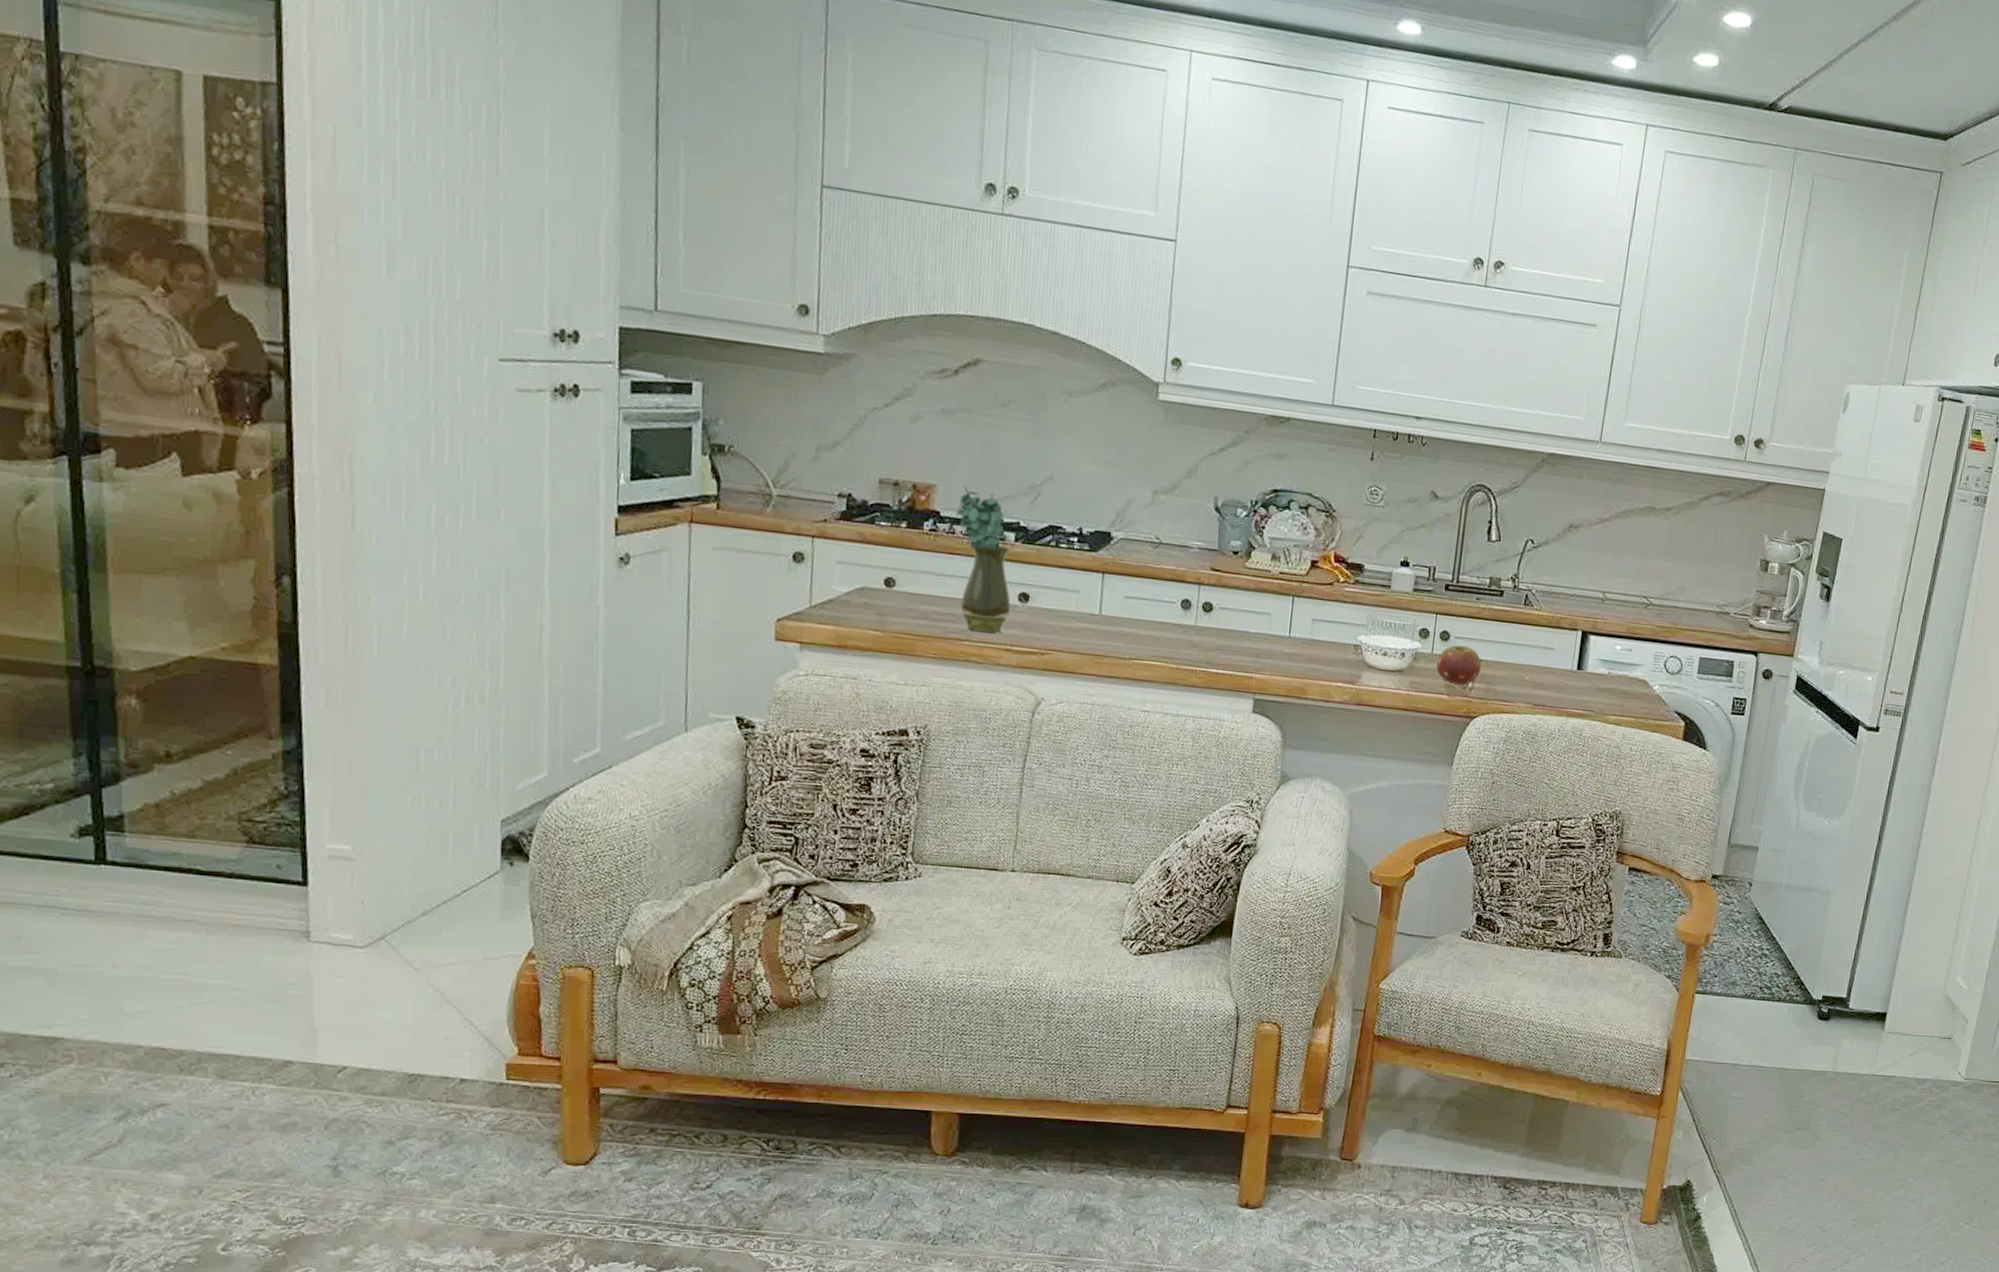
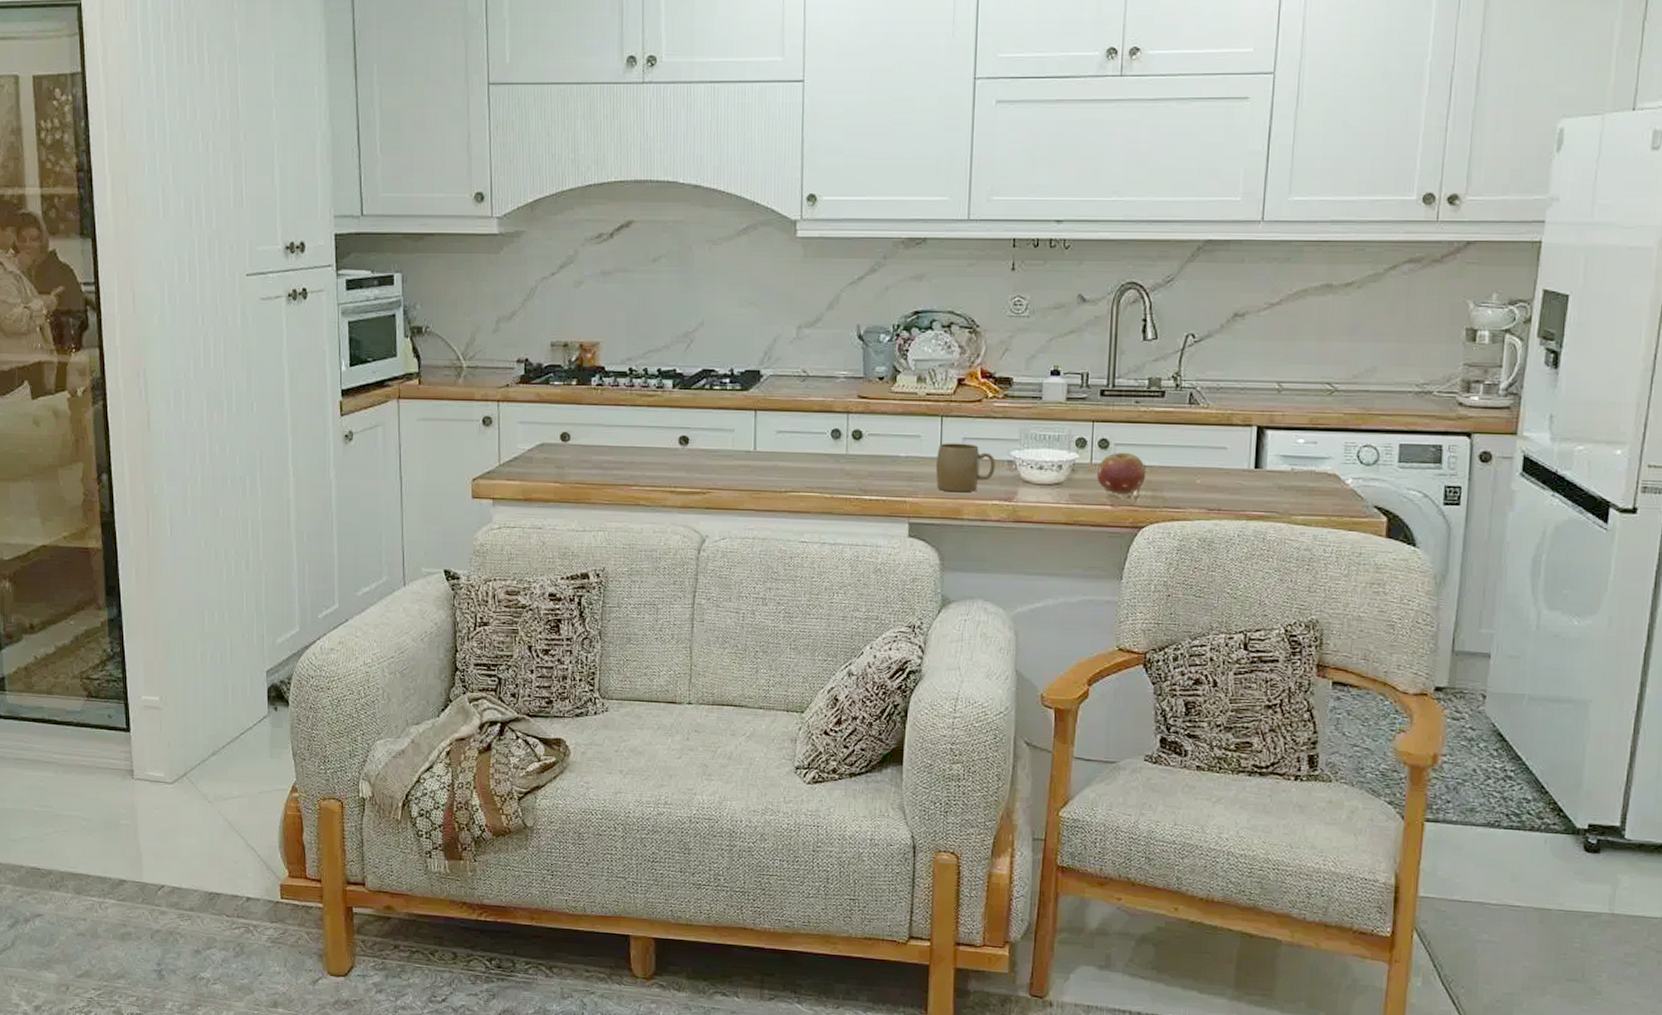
vase: present [956,486,1011,633] -> none [619,341,672,476]
mug: none [1283,622,1343,673] -> present [935,443,996,493]

